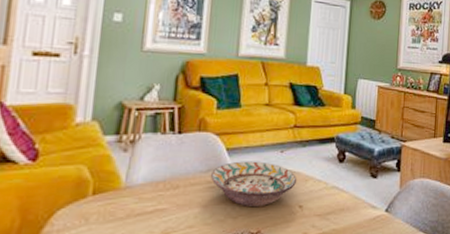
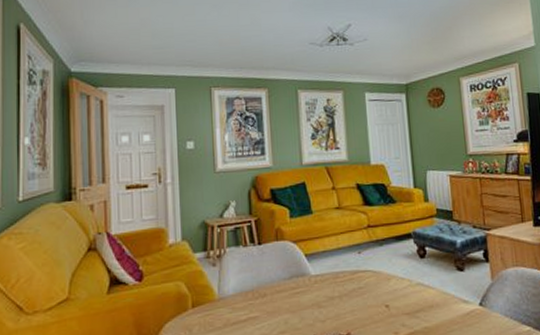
decorative bowl: present [211,161,298,208] -> none [294,264,380,310]

